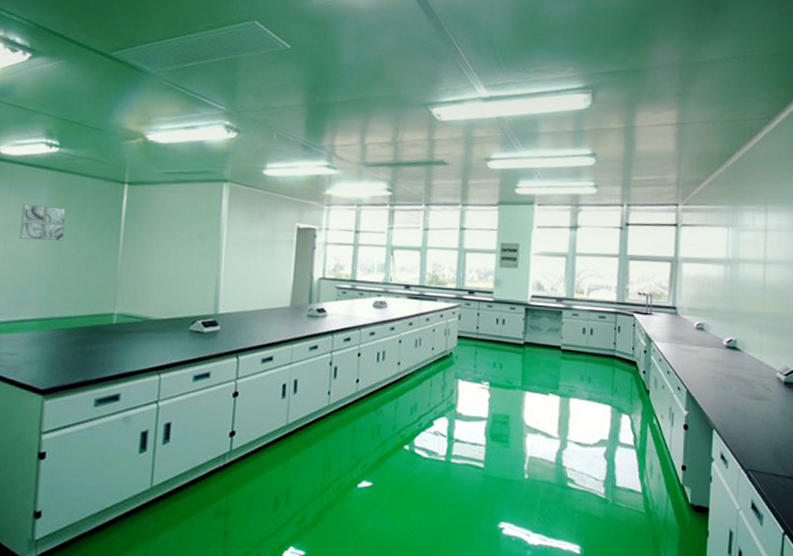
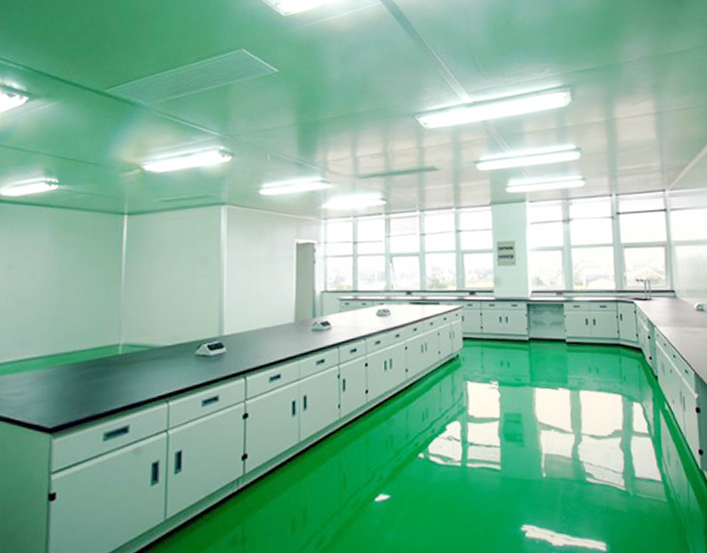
wall art: present [19,203,67,241] -> none [22,242,68,279]

